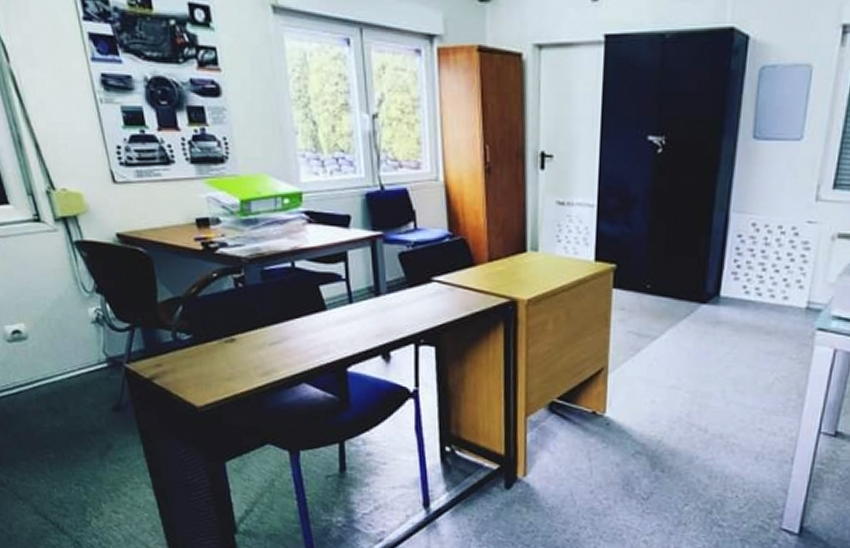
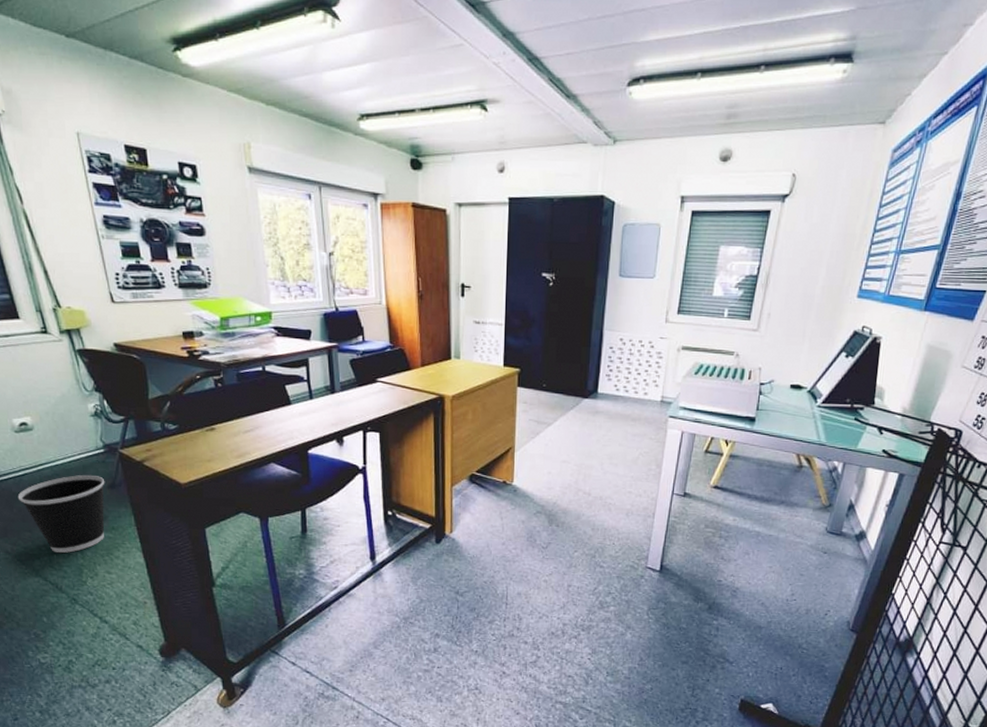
wastebasket: none [12,394,110,487] -> present [17,475,105,553]

